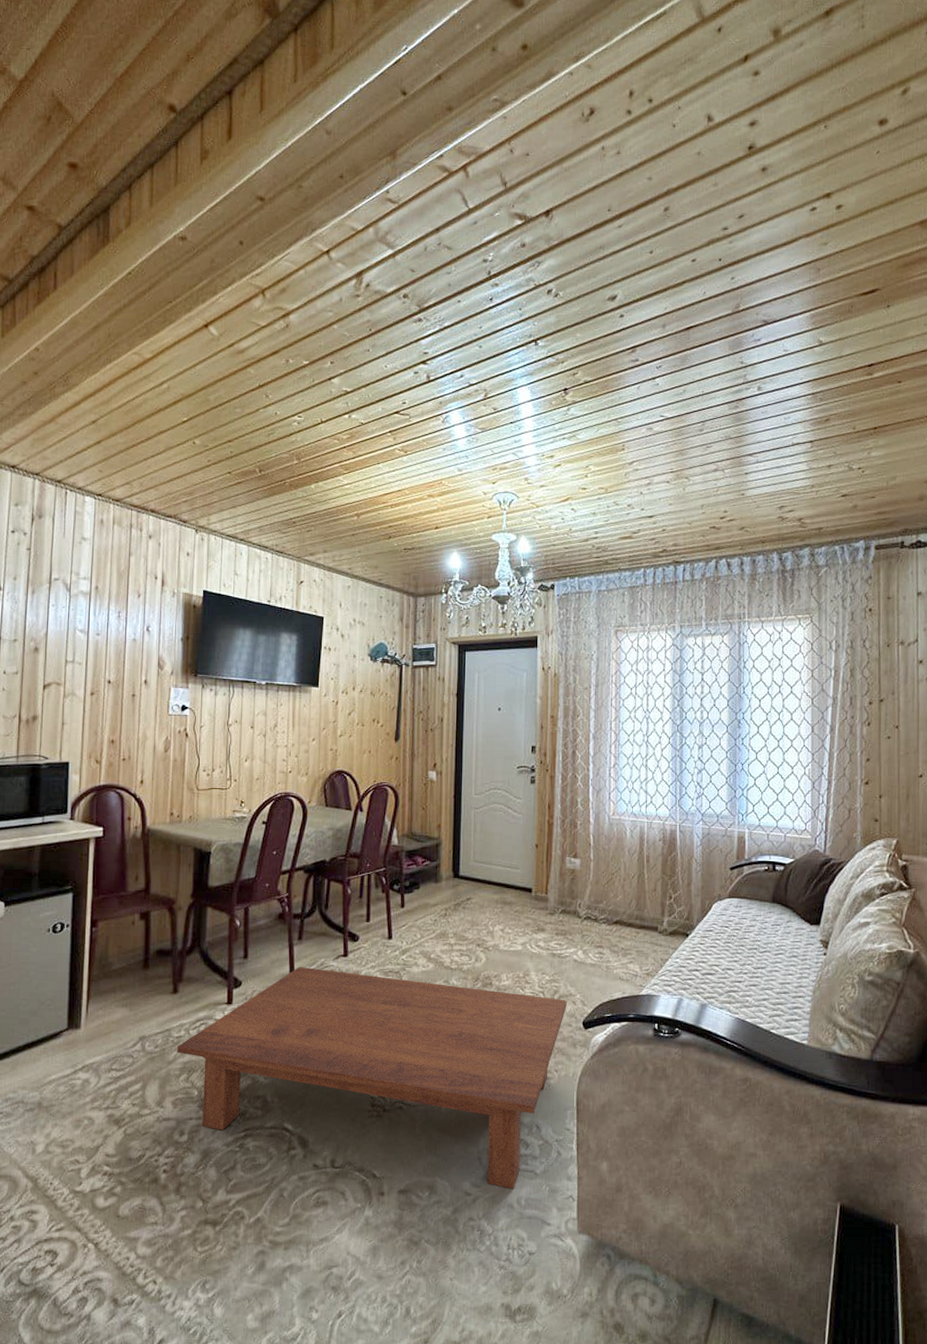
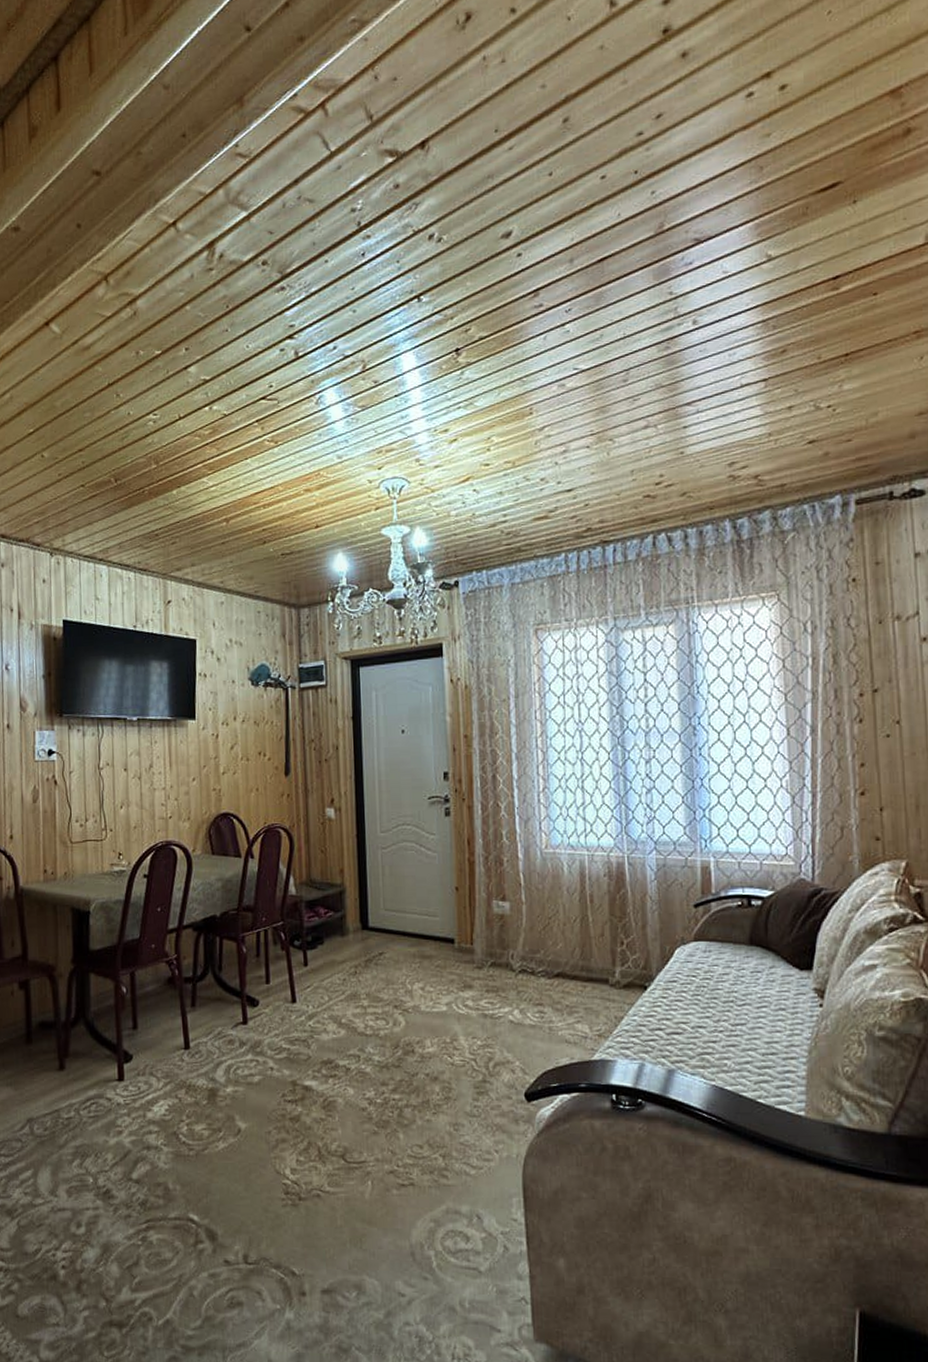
coffee table: present [176,966,567,1189] -> none [67,1036,505,1290]

